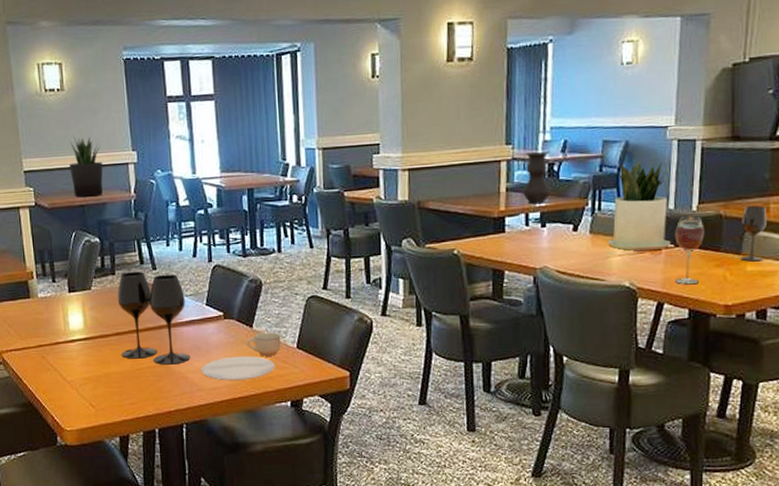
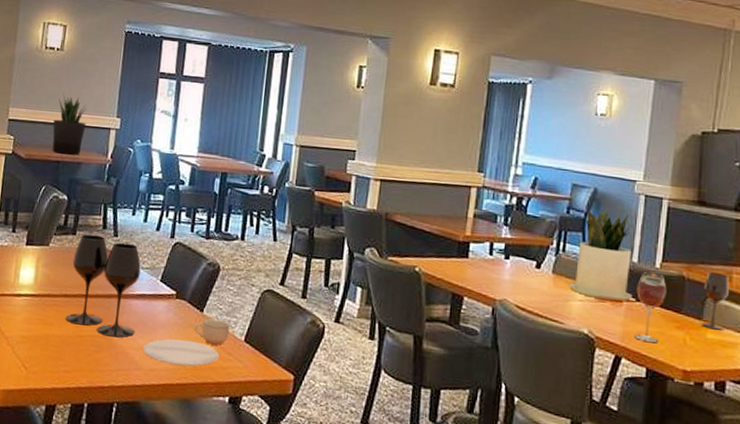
vase: present [523,152,550,204] -> none [490,183,519,236]

